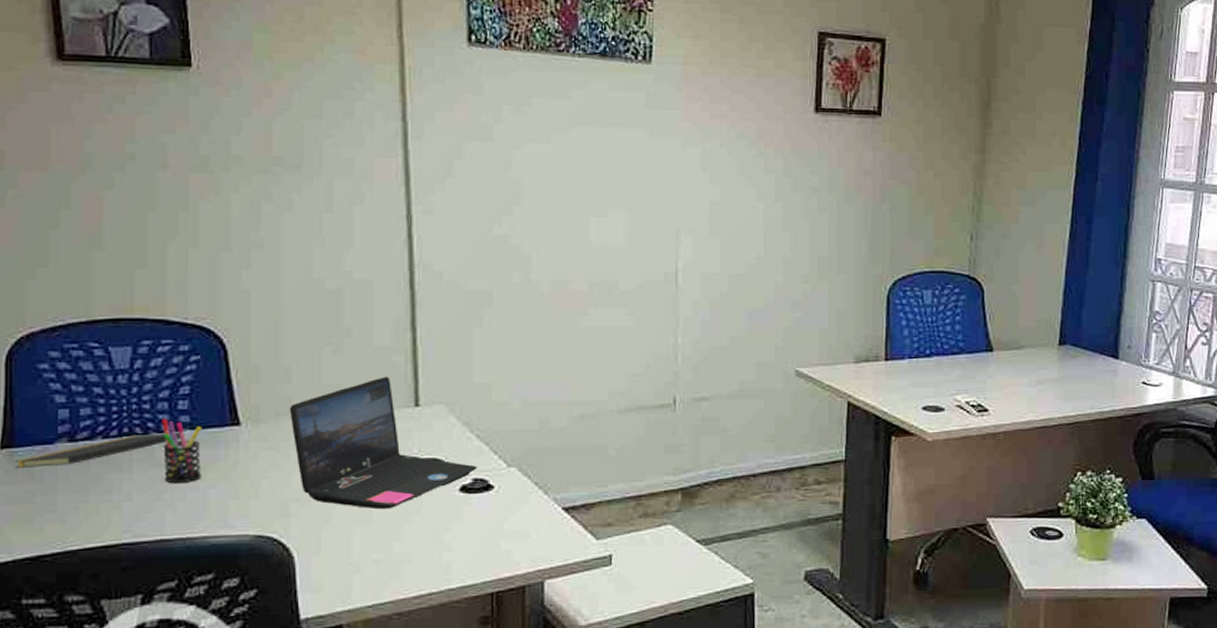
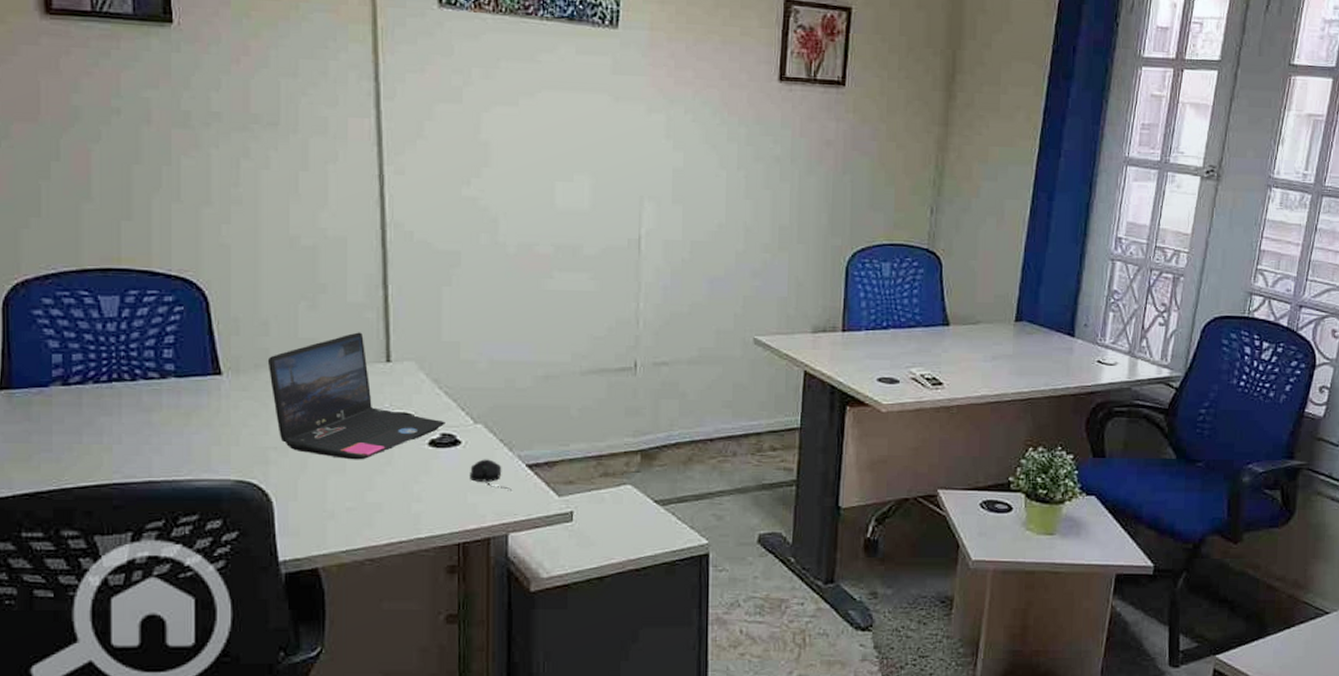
notepad: present [15,431,181,468] -> none [13,379,166,409]
pen holder: present [162,419,202,484] -> none [148,366,187,429]
computer mouse: none [503,503,547,536] -> present [470,459,511,491]

